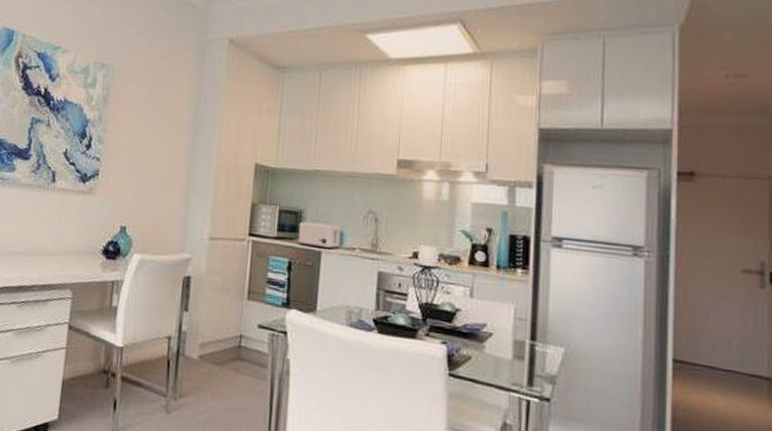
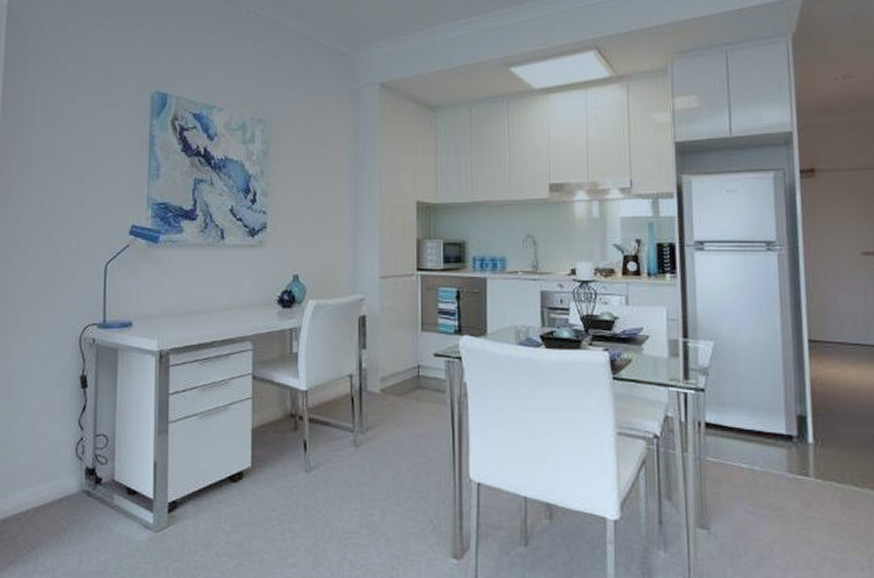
toaster: present [298,221,341,250] -> none [463,252,503,275]

